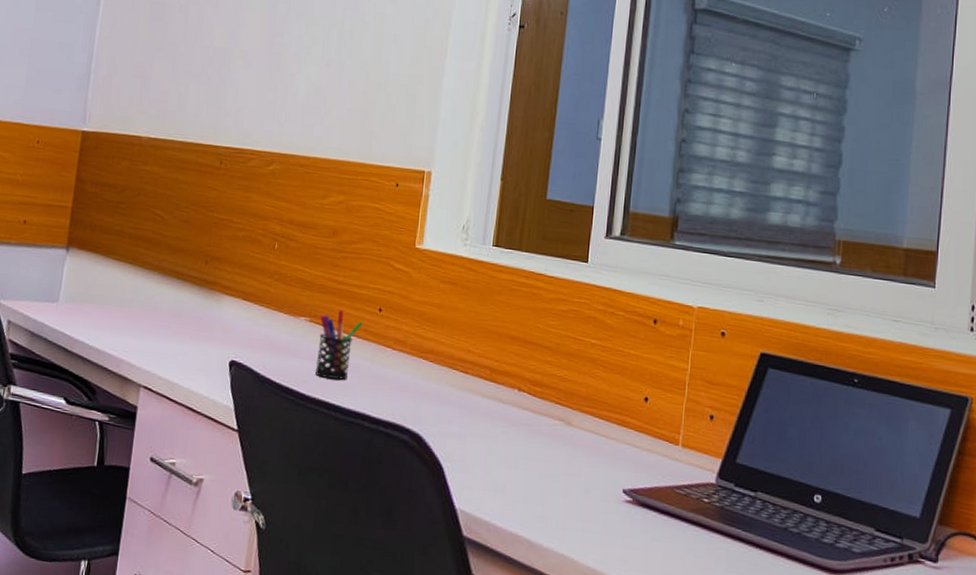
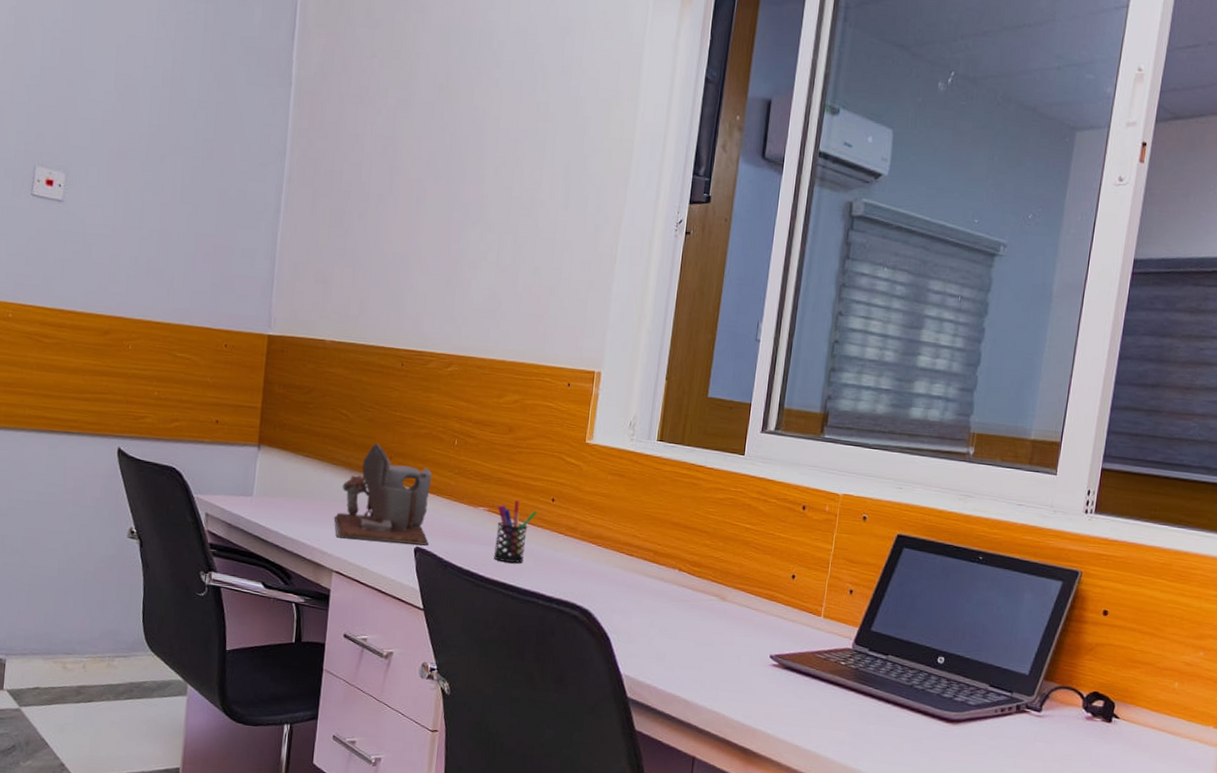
desk organizer: none [144,246,250,359] -> present [334,443,432,546]

